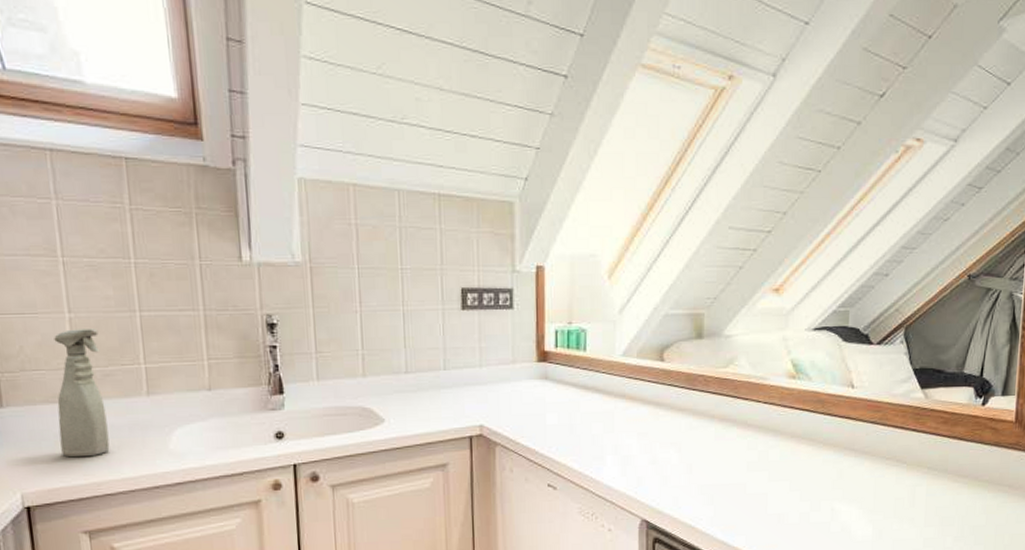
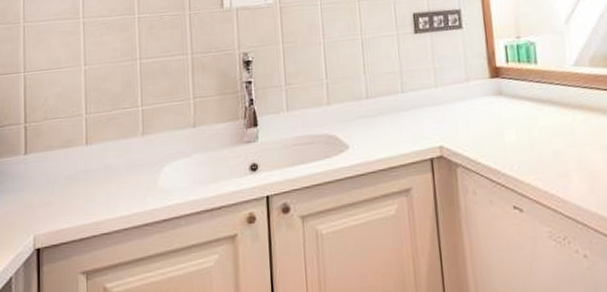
spray bottle: present [54,329,110,458] -> none [69,78,109,199]

